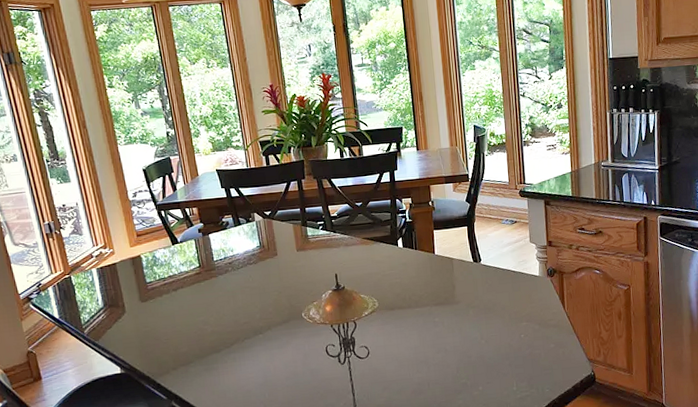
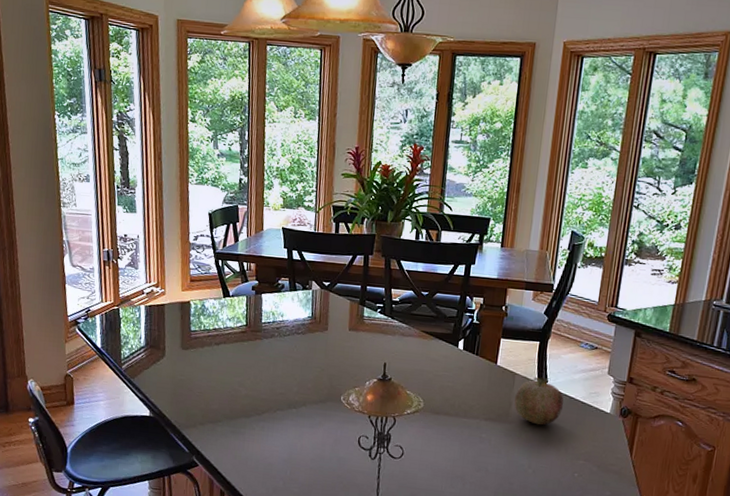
fruit: none [456,256,499,300] -> present [514,376,564,425]

